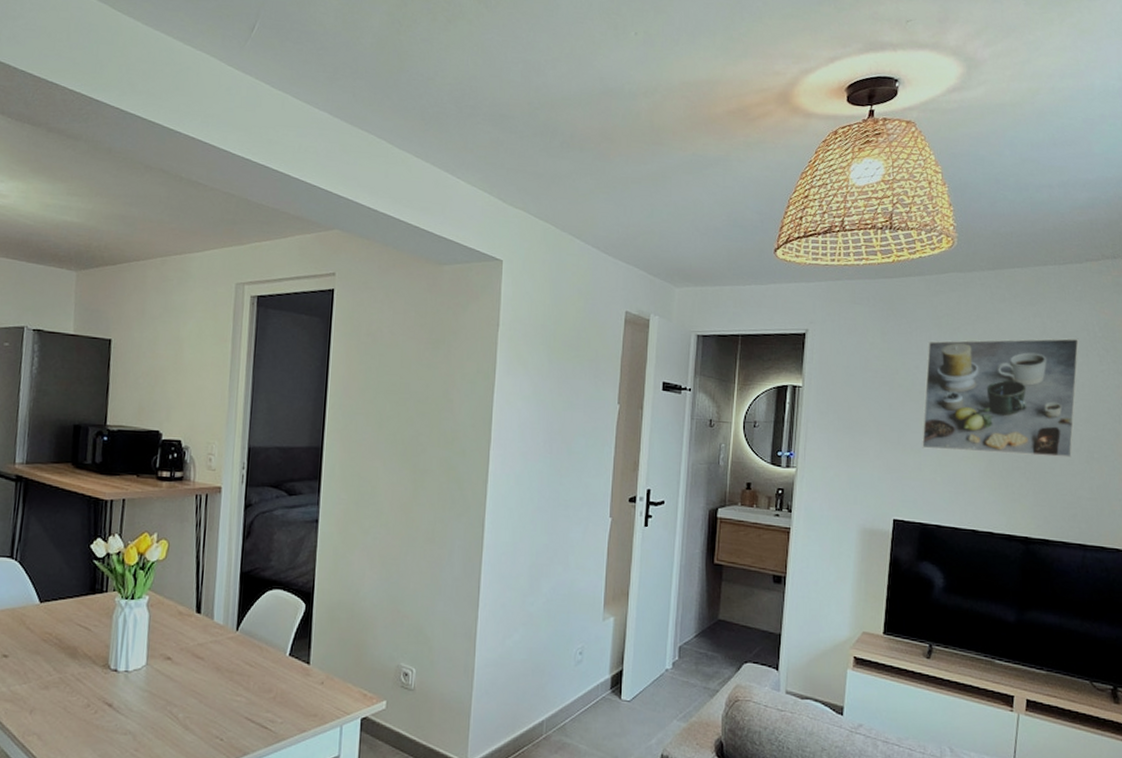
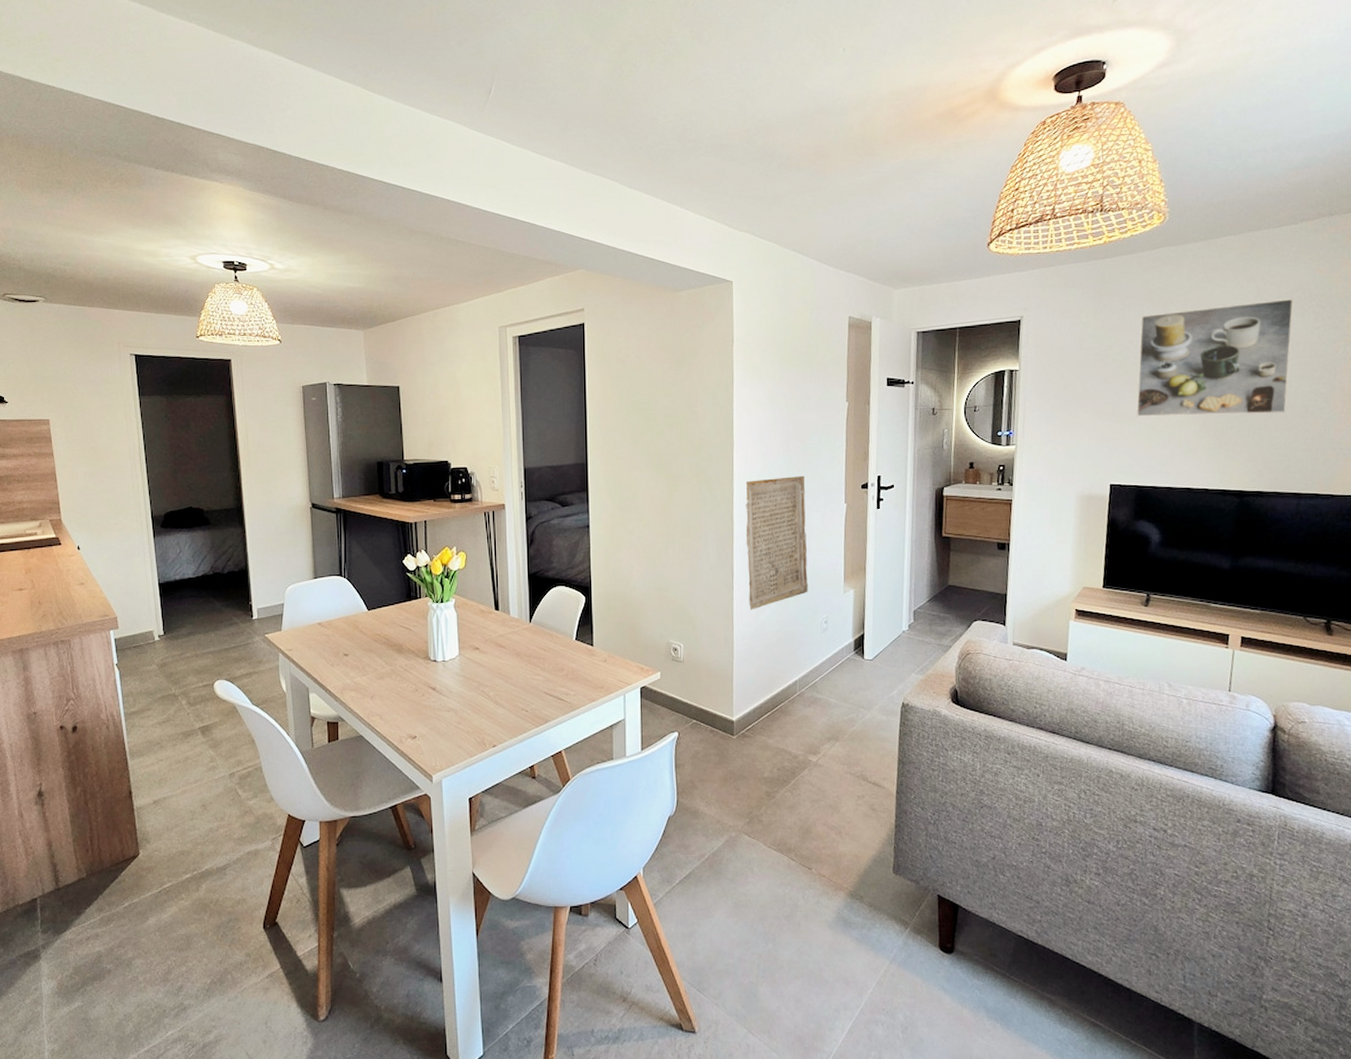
stone plaque: none [495,482,568,634] -> present [745,476,808,610]

